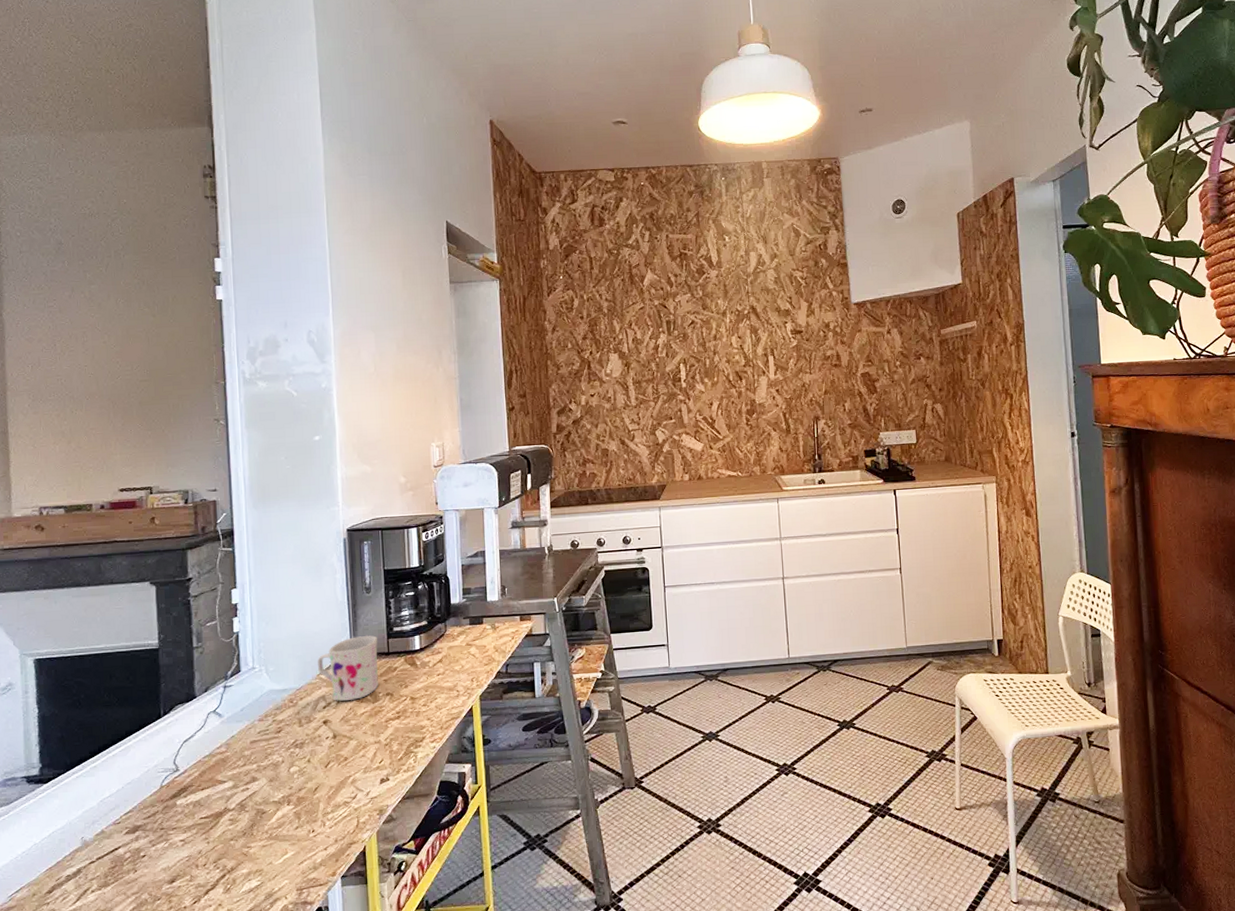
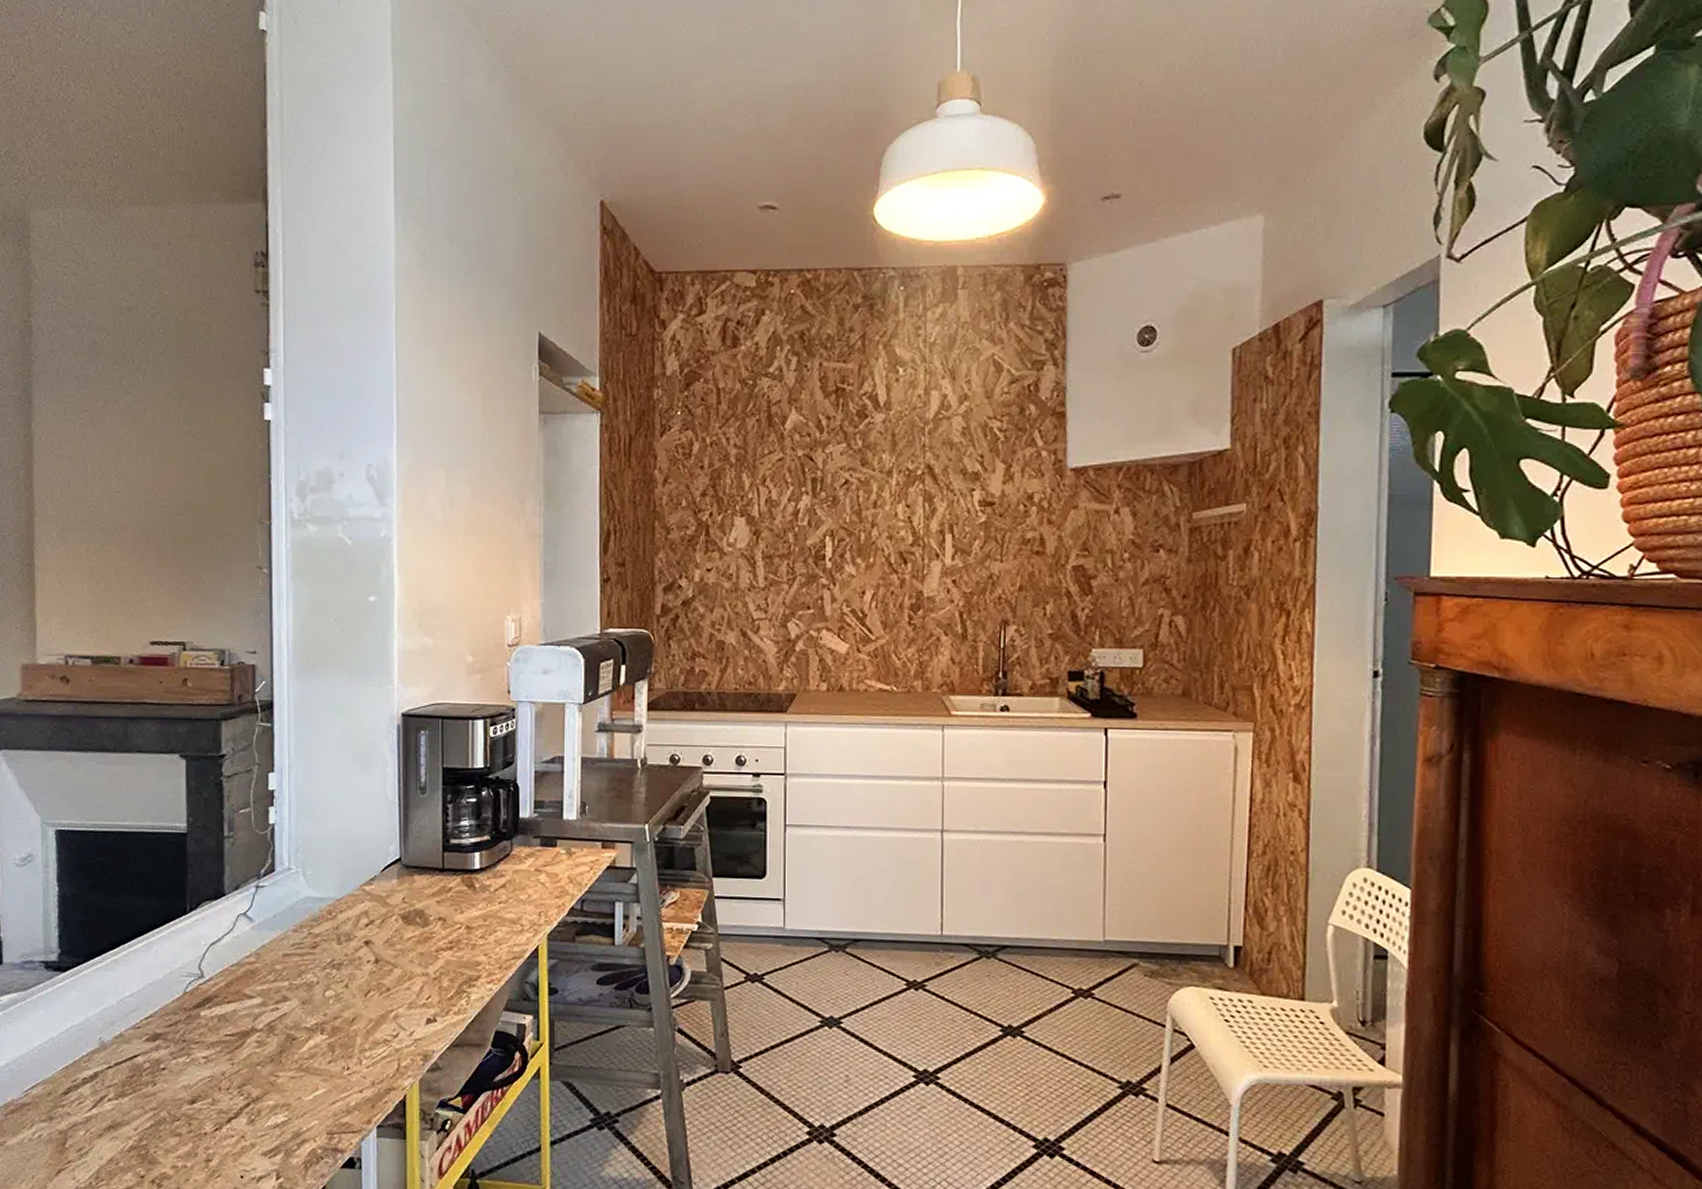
mug: present [317,635,380,701] -> none [360,844,431,921]

